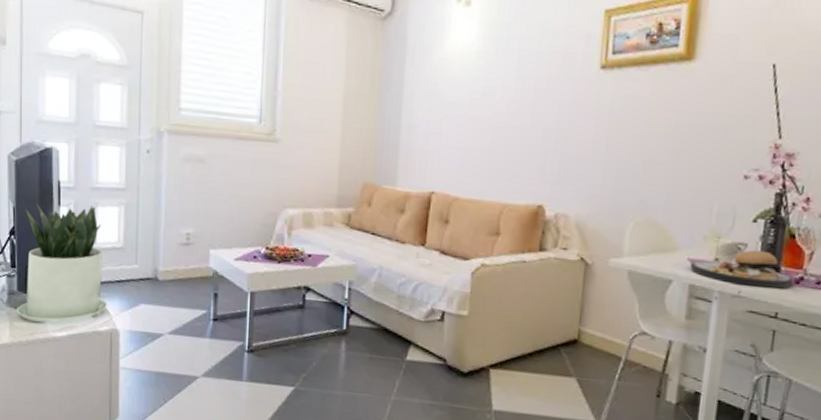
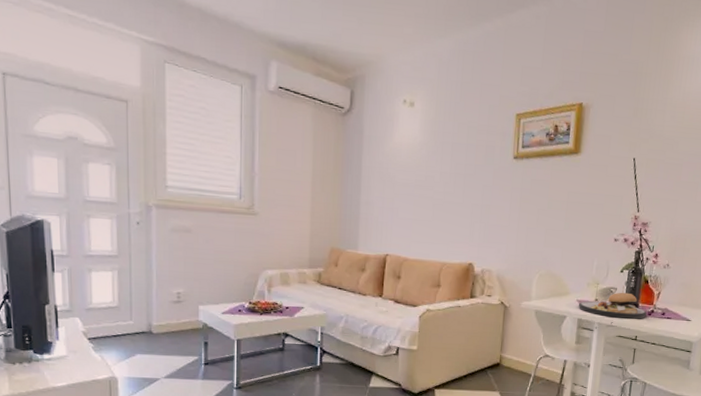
planter: present [17,203,108,323] -> none [15,270,106,375]

